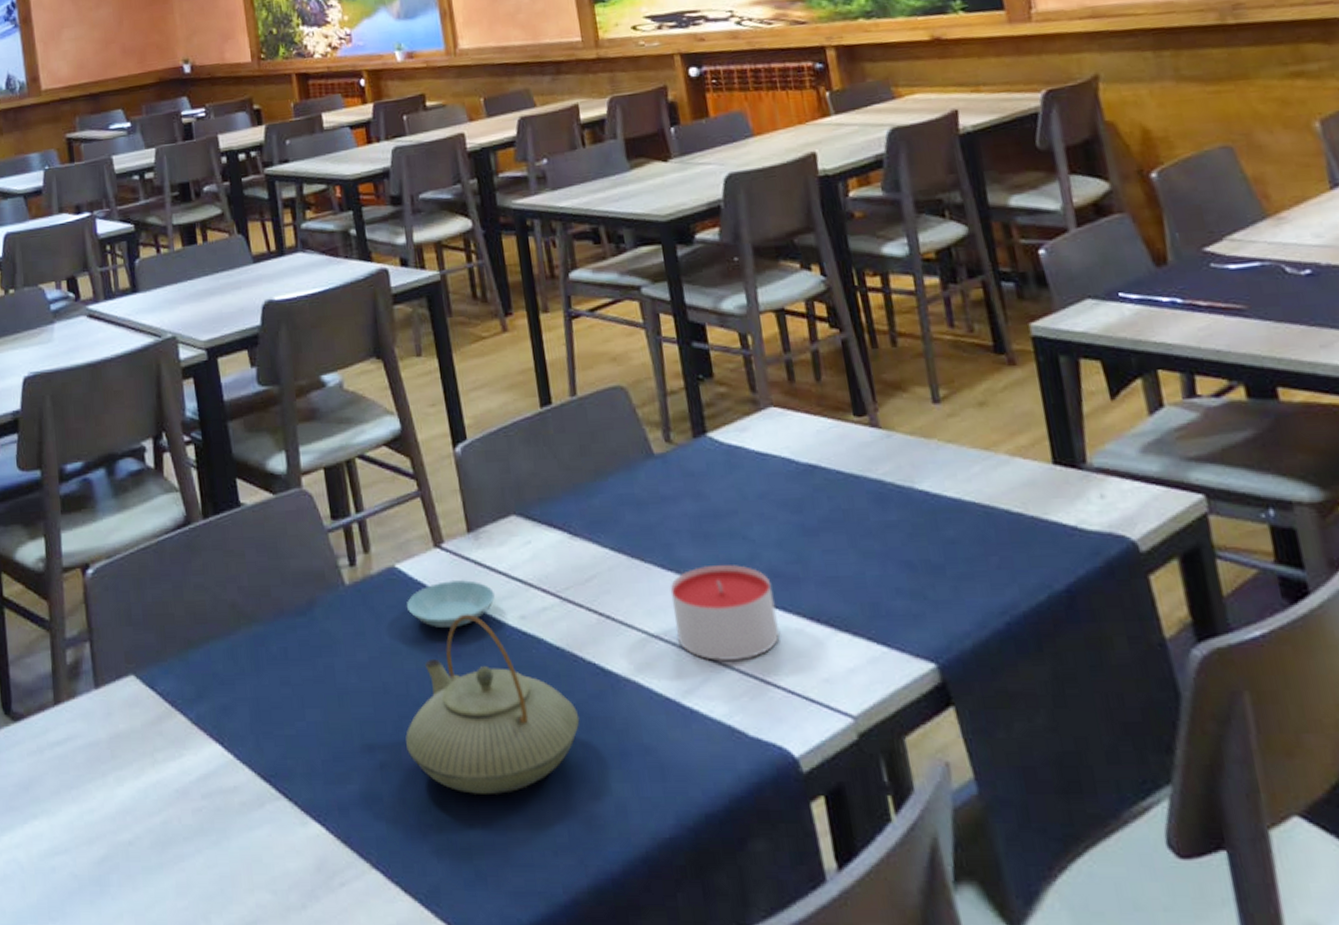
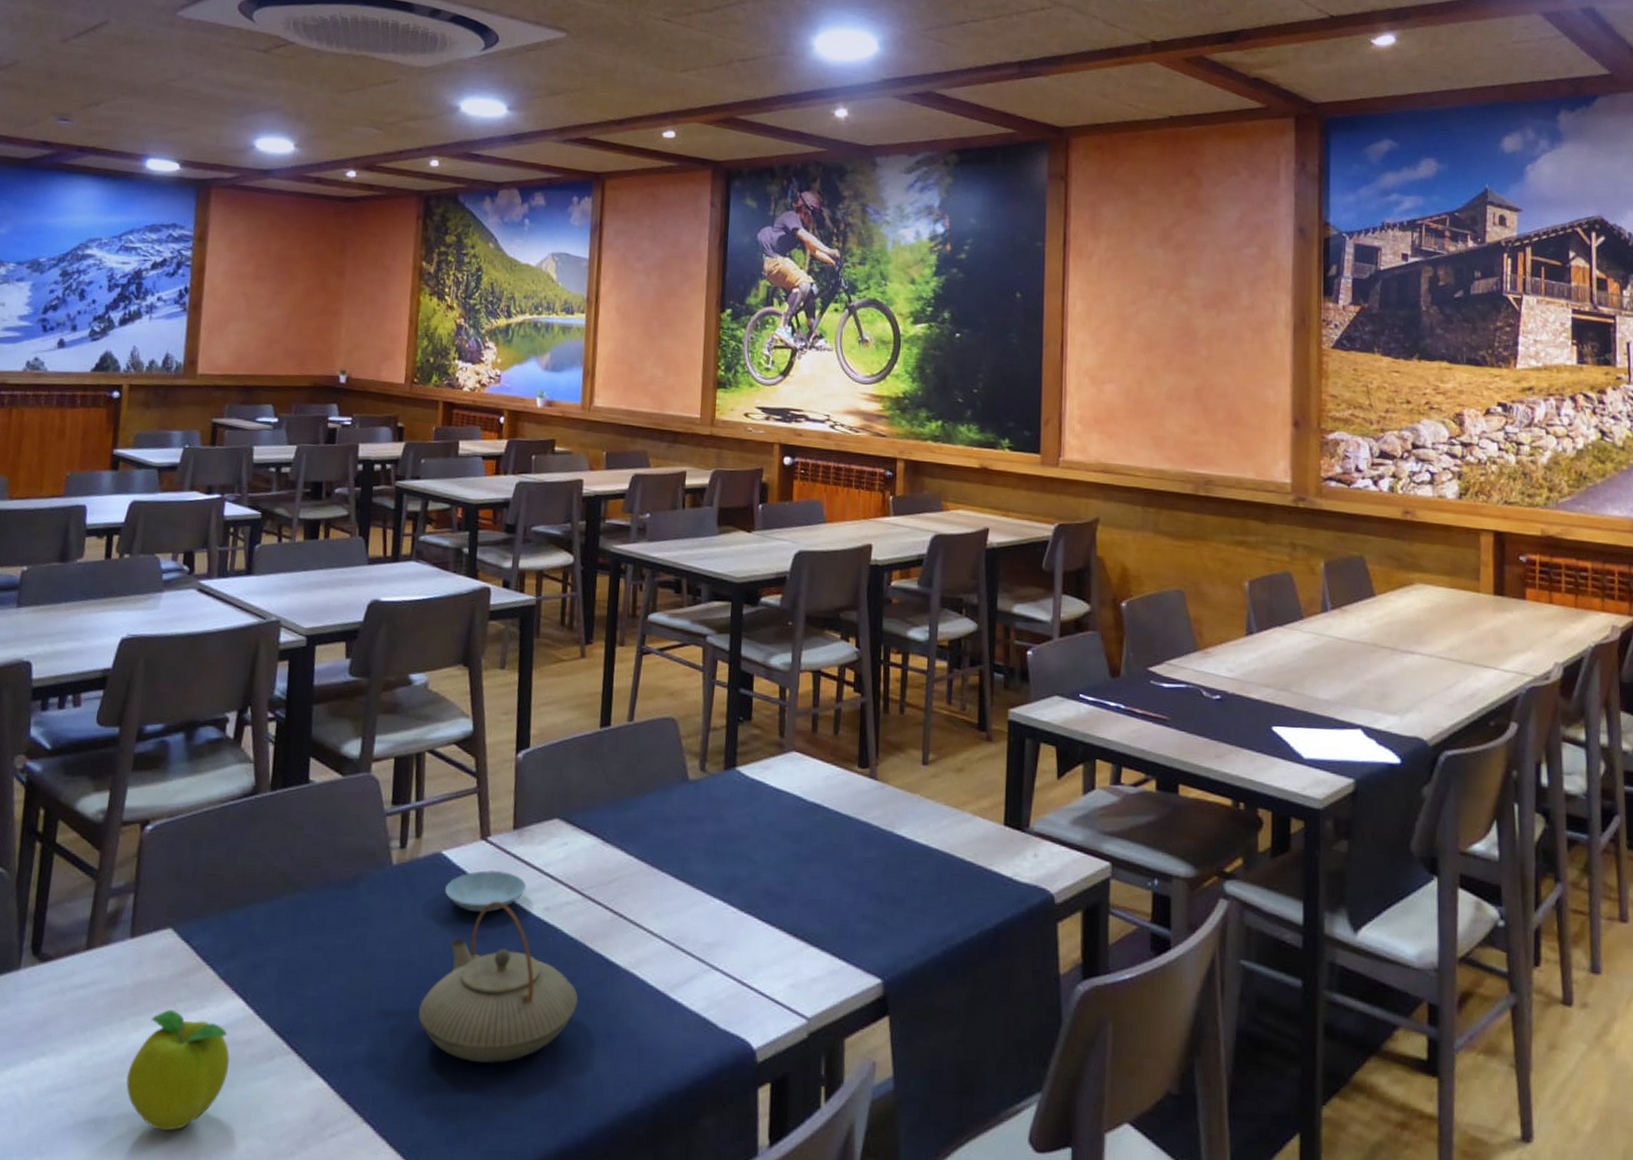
fruit: none [120,761,221,890] -> present [126,1010,230,1131]
candle: present [670,564,780,662] -> none [677,879,764,963]

